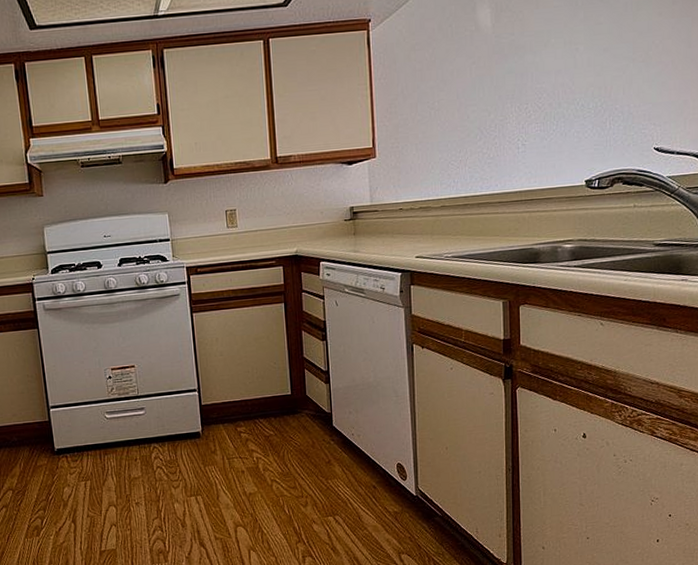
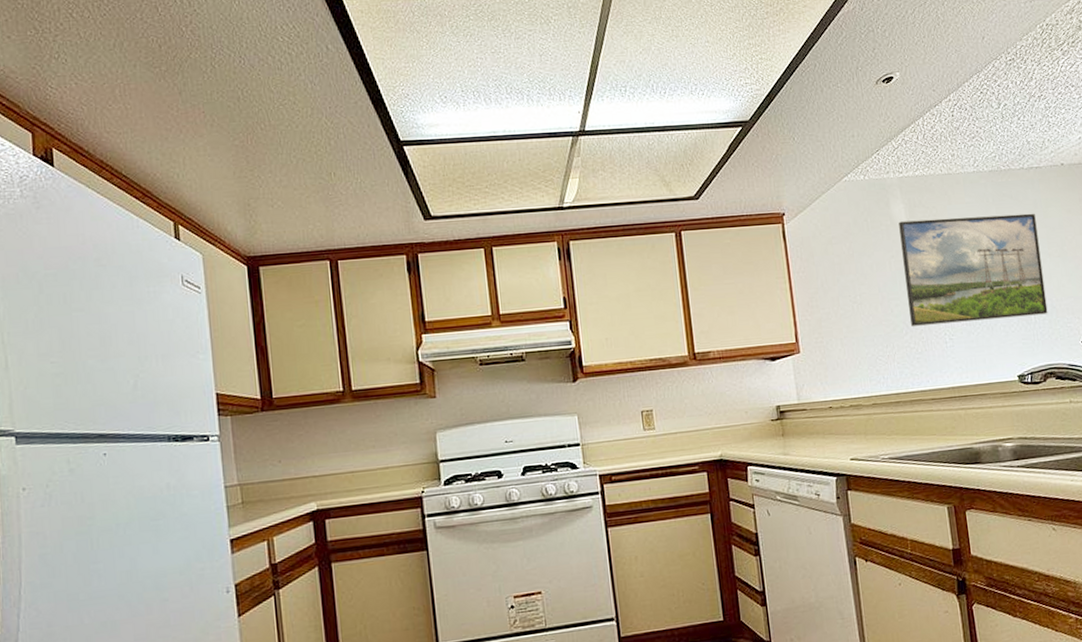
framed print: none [483,16,624,132] -> present [898,213,1048,326]

